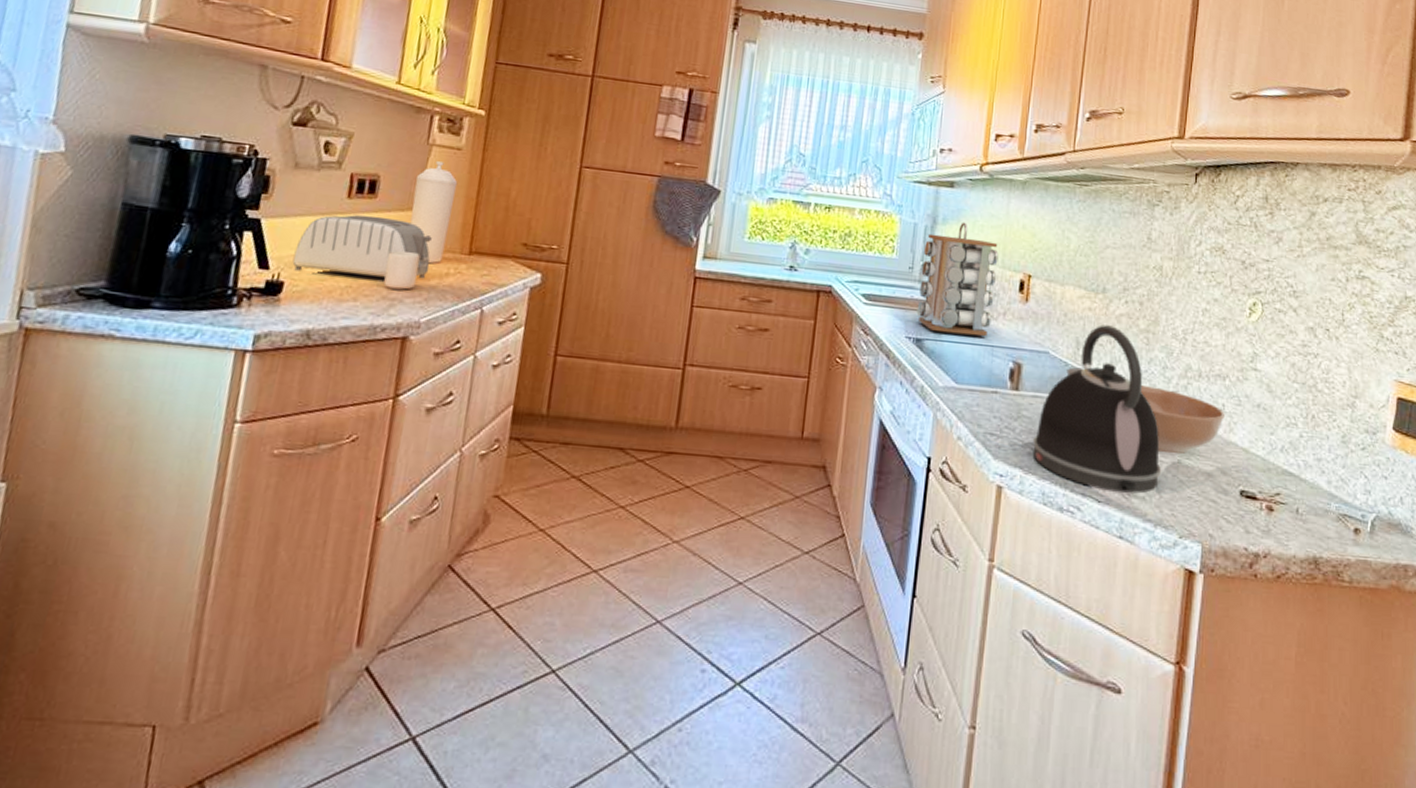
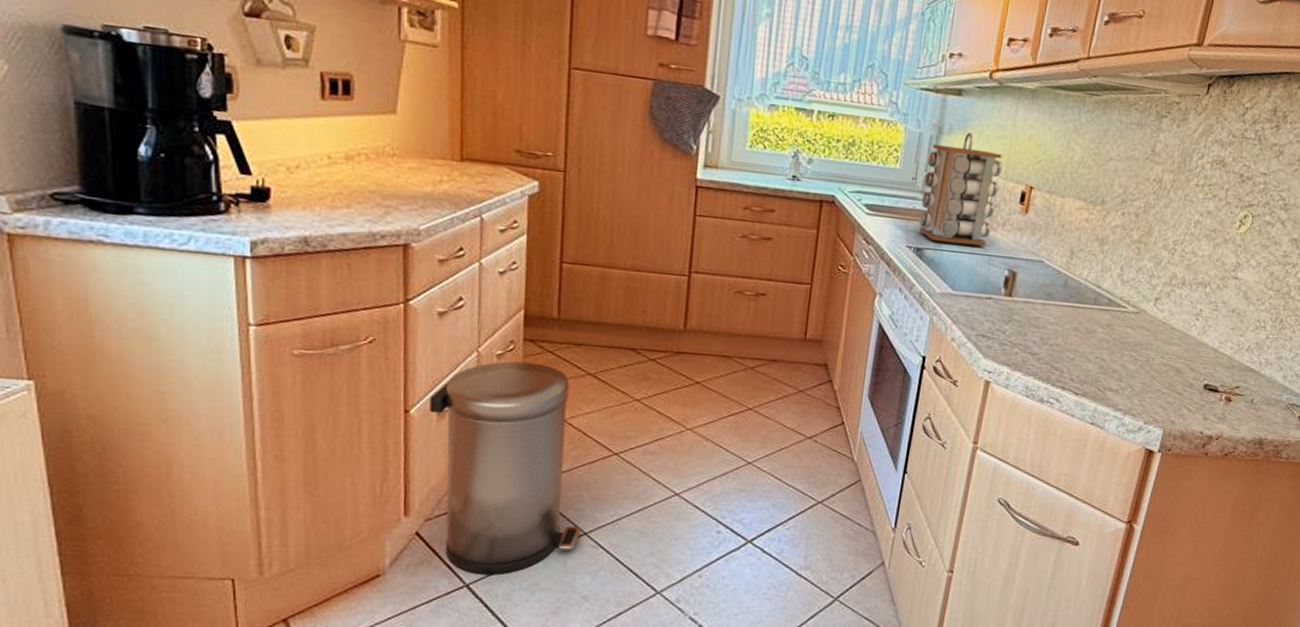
toaster: present [292,215,432,279] -> none [275,118,421,186]
cup: present [383,251,420,290] -> none [374,156,410,197]
pedal bin: none [395,462,553,725] -> present [429,361,581,575]
canister: present [410,161,458,264] -> none [392,60,439,171]
kettle: present [1032,325,1162,494] -> none [1020,235,1139,387]
bowl: present [1140,386,1226,455] -> none [1125,292,1202,354]

